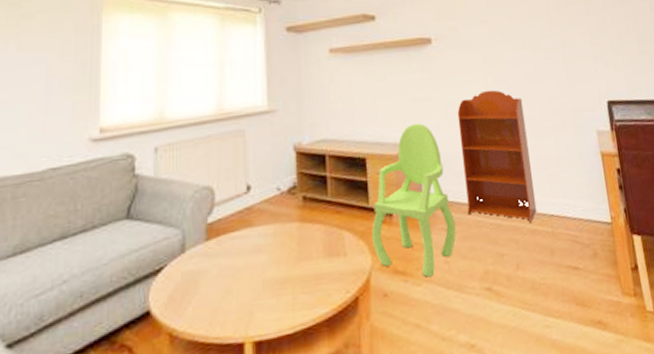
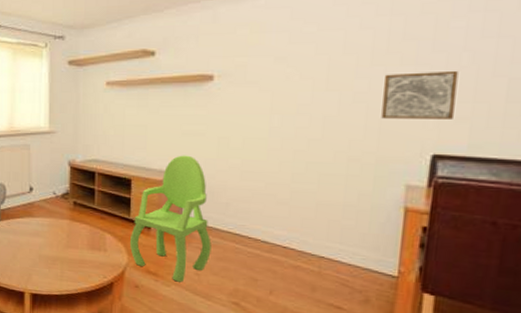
bookcase: present [457,90,537,224] -> none [225,130,312,260]
wall art: none [561,28,613,72] -> present [381,70,458,119]

